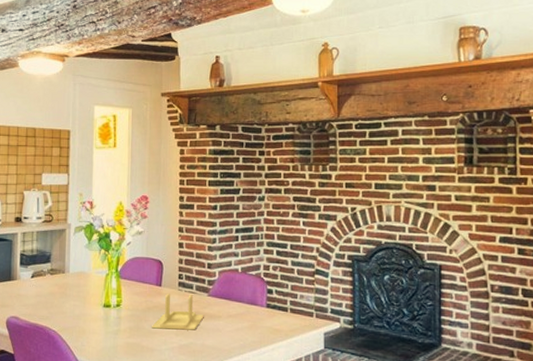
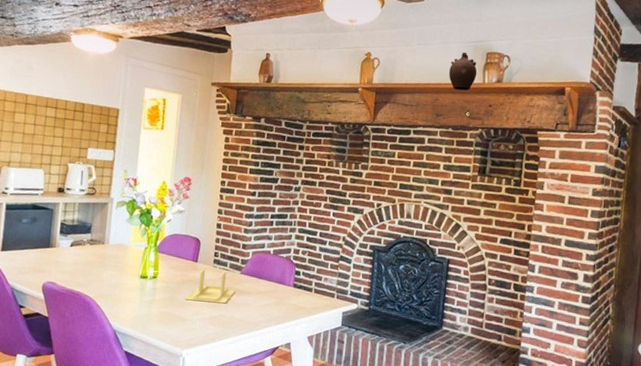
ceramic jug: none [418,30,451,73] -> present [449,52,477,91]

